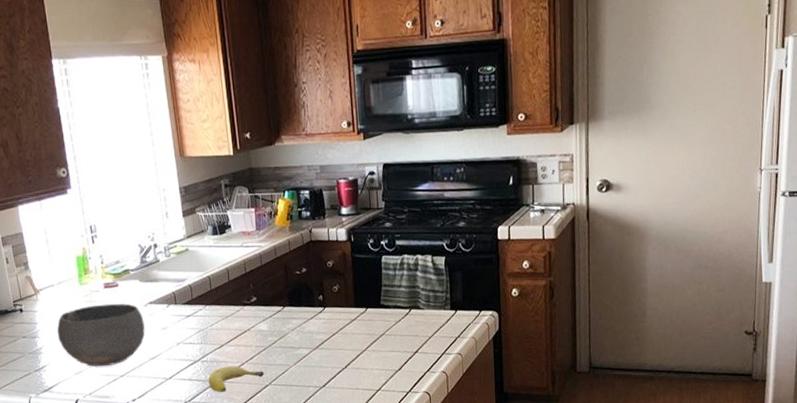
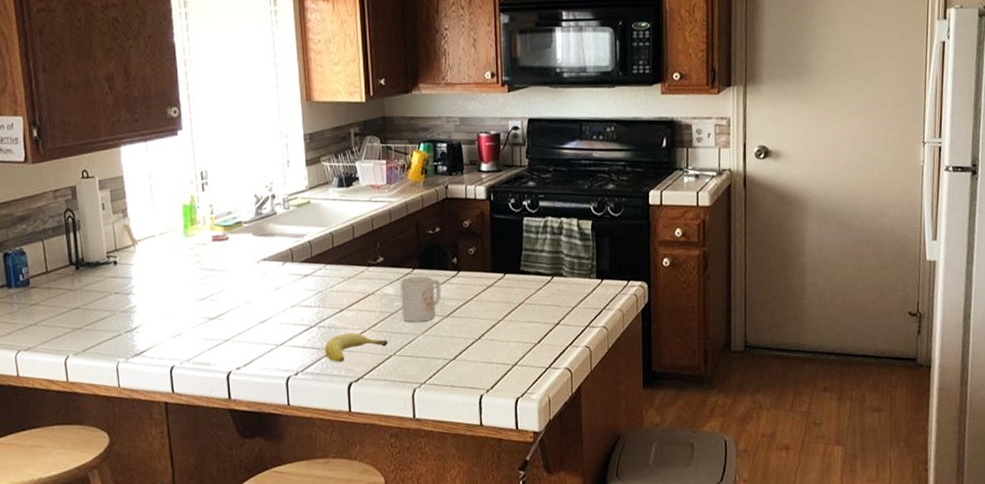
bowl: present [57,303,145,367] -> none [155,258,256,330]
mug: none [272,312,310,355] -> present [400,275,441,322]

